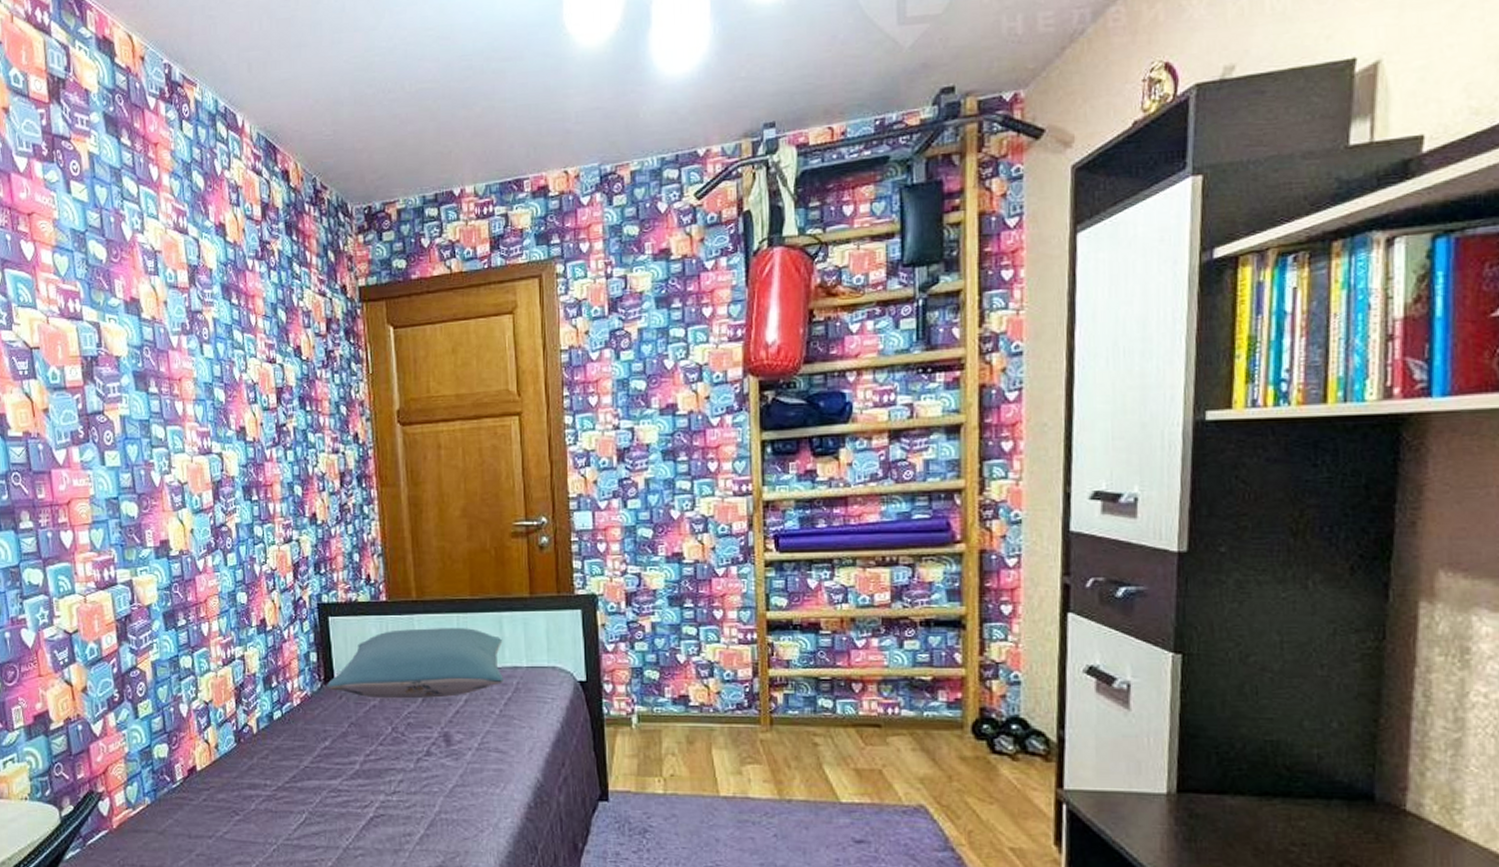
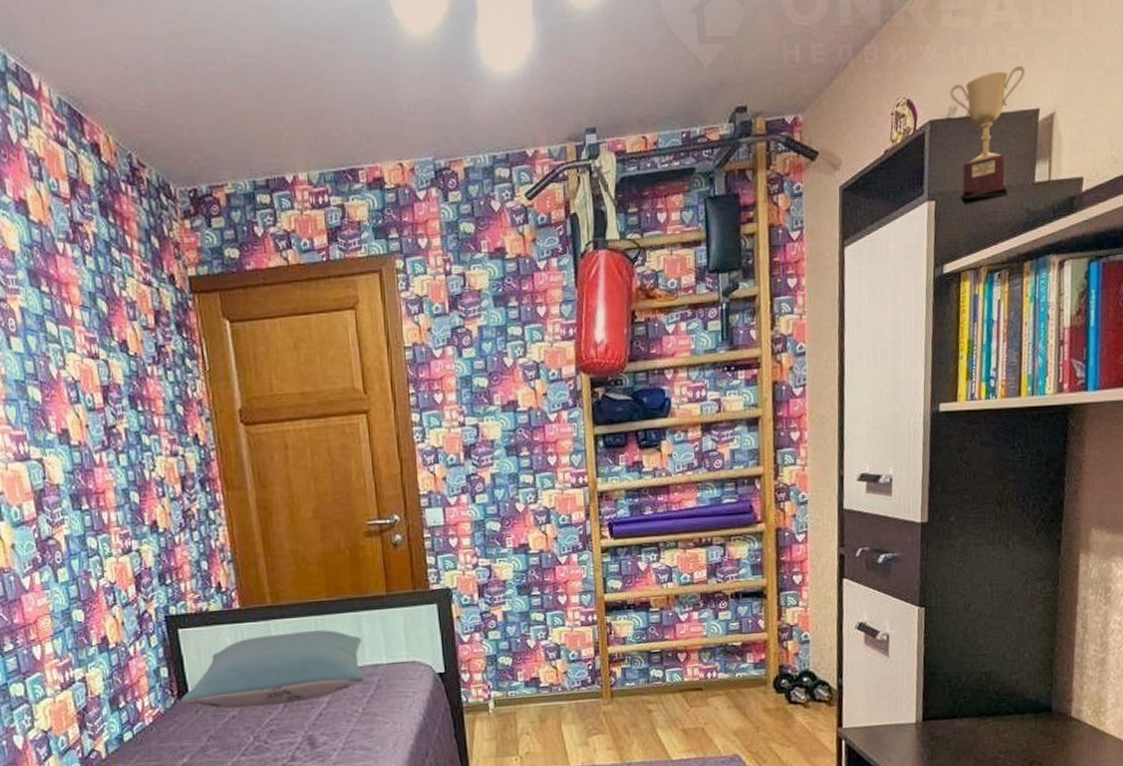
trophy cup: none [1225,10,1335,178] -> present [950,65,1025,205]

